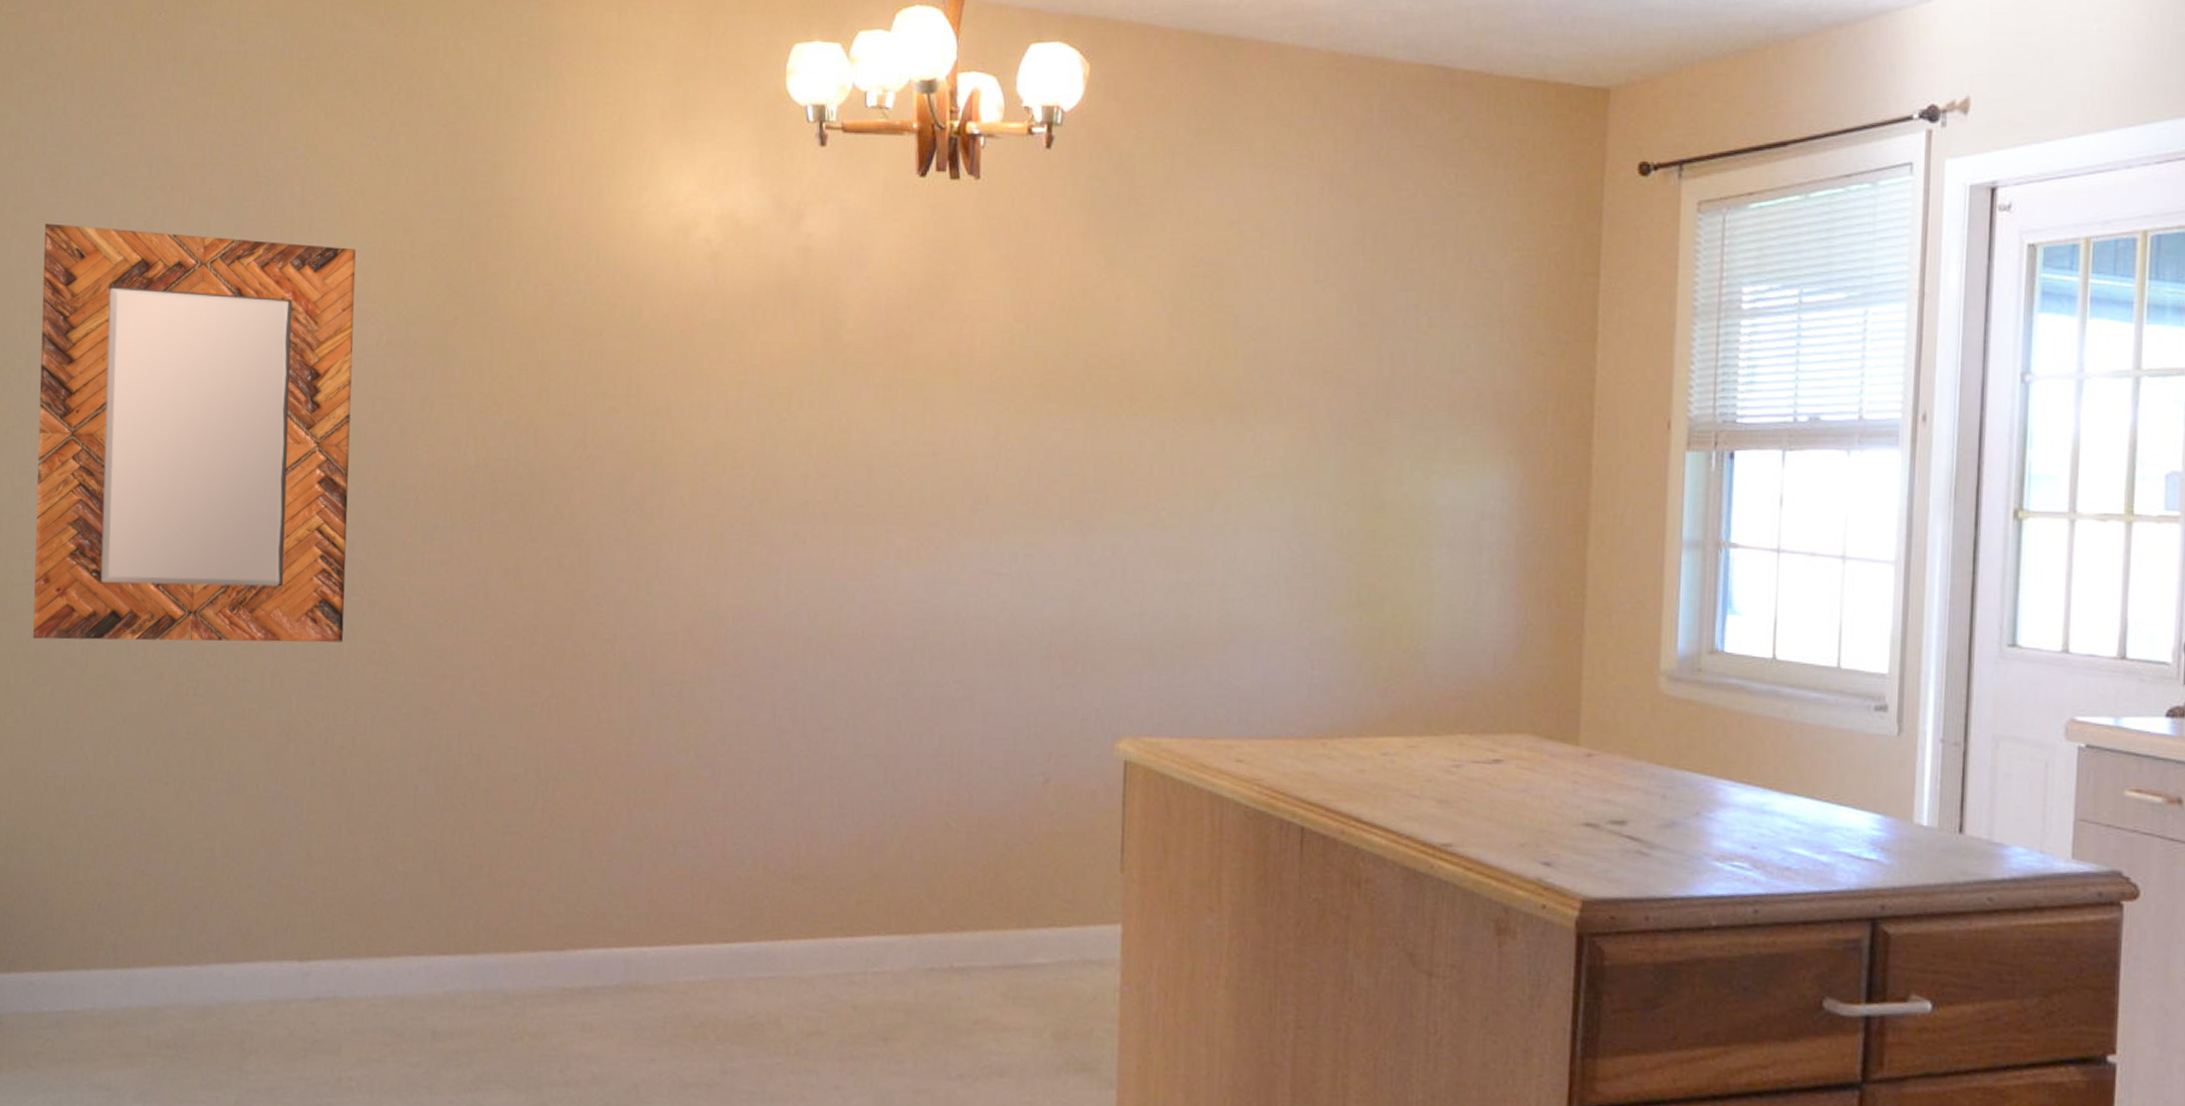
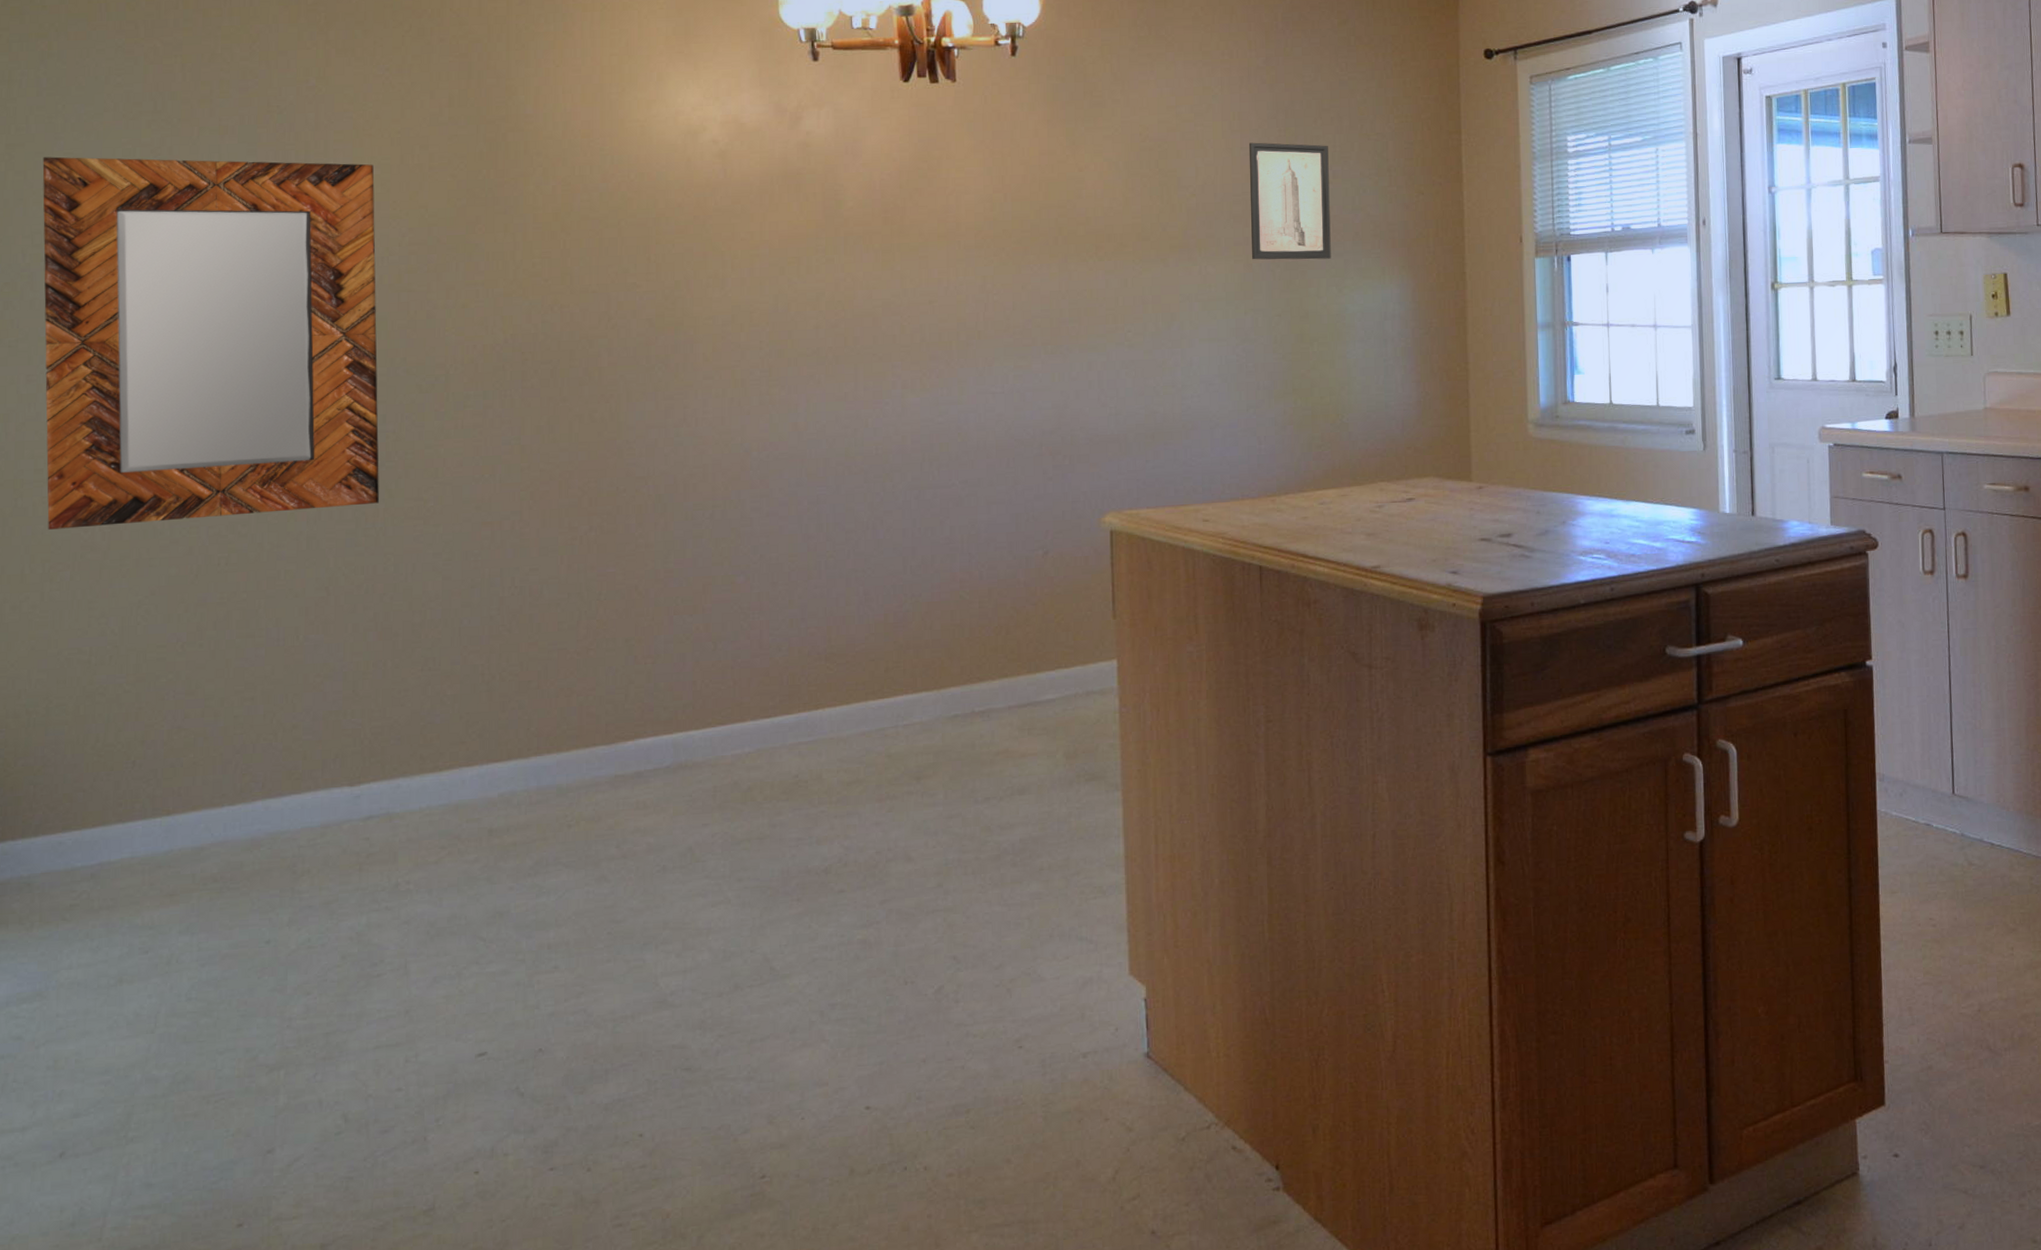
wall art: none [1319,274,1425,434] -> present [1249,142,1331,260]

